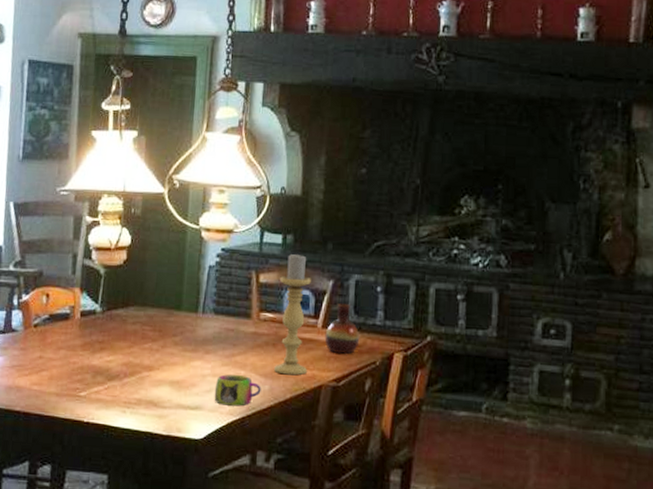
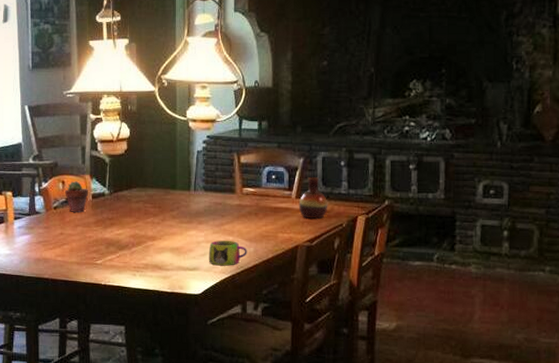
potted succulent: none [48,294,78,333] -> present [65,181,89,212]
candle holder: present [274,252,311,375] -> none [257,136,285,239]

